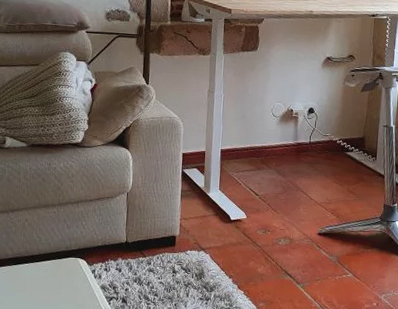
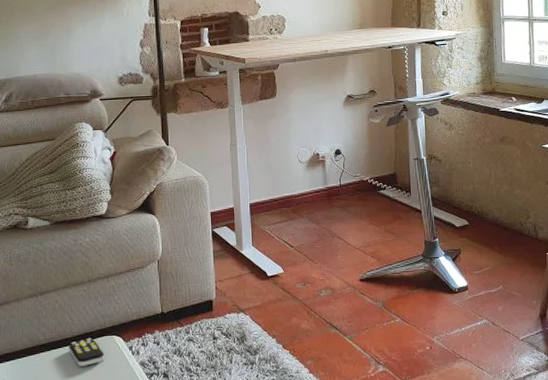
remote control: none [34,258,68,283] -> present [69,338,105,366]

